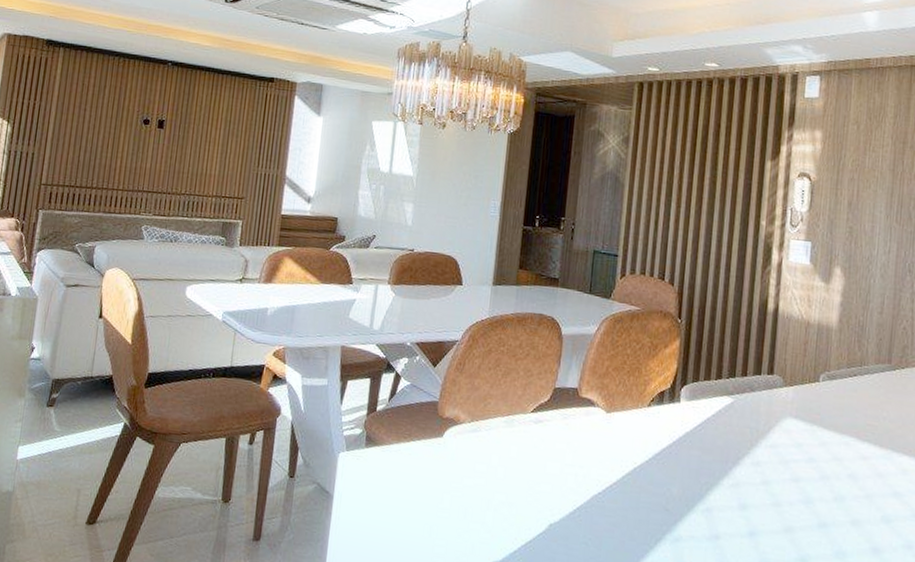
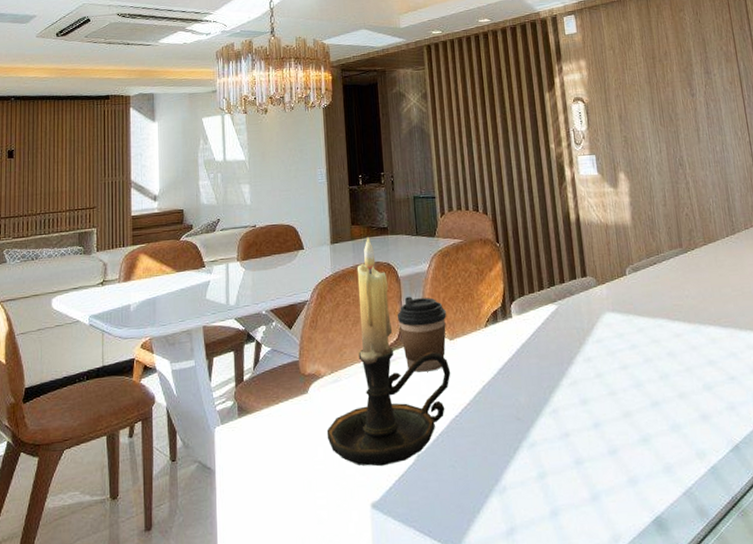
candle holder: none [456,285,602,528] -> present [326,237,451,467]
coffee cup: none [552,357,608,442] -> present [397,296,446,372]

